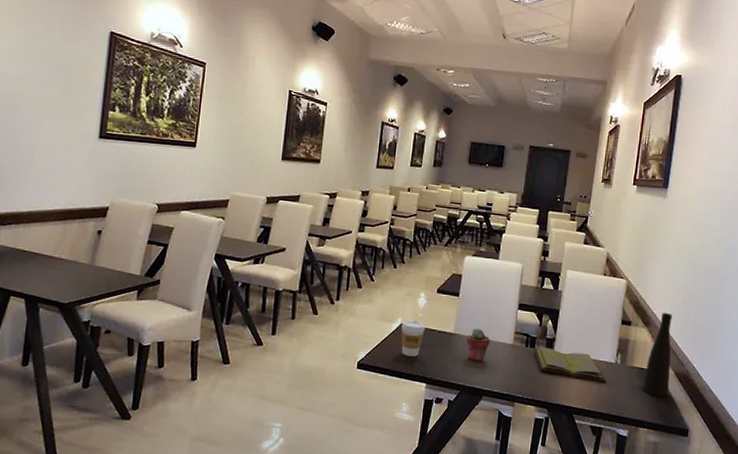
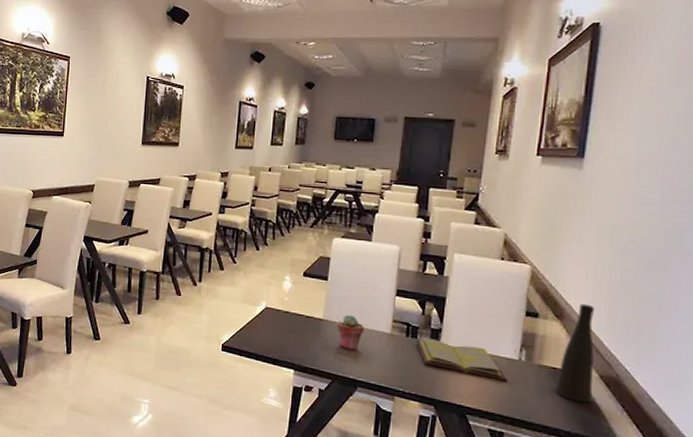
coffee cup: present [401,320,425,357] -> none [266,304,292,342]

